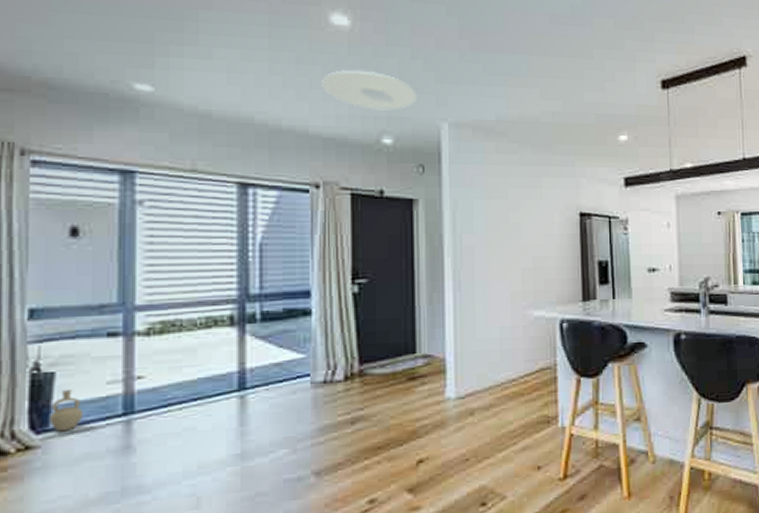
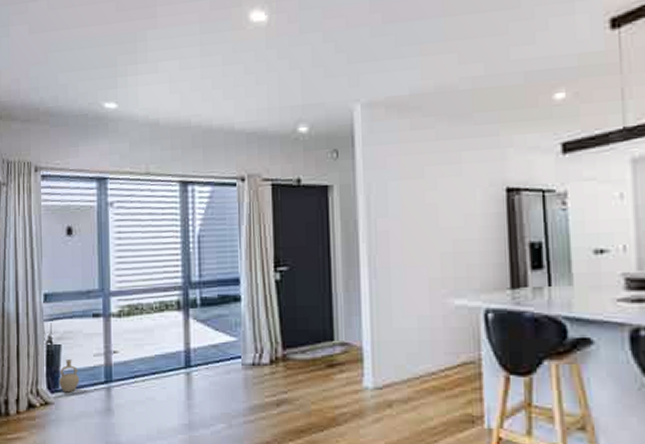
ceiling light: present [322,69,417,111] -> none [244,62,330,100]

